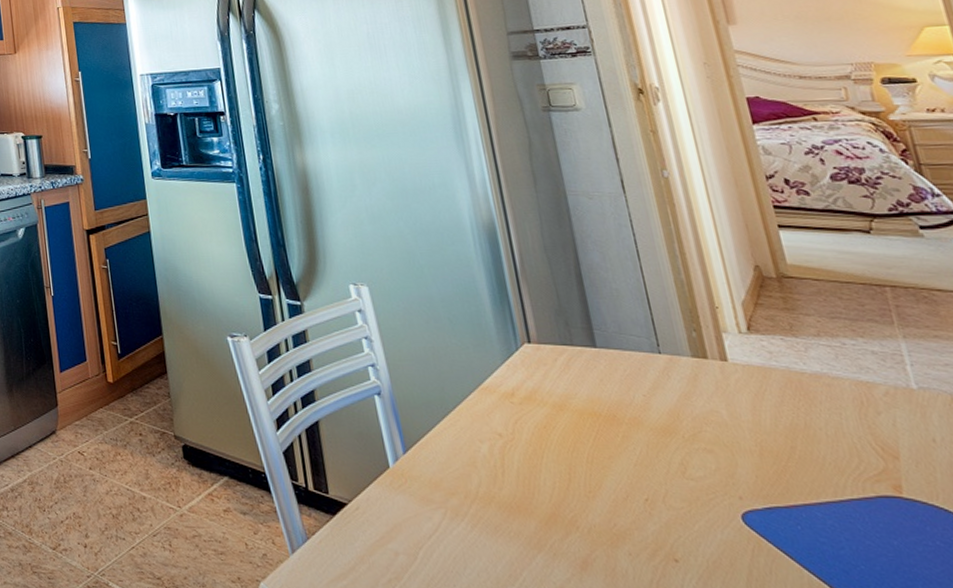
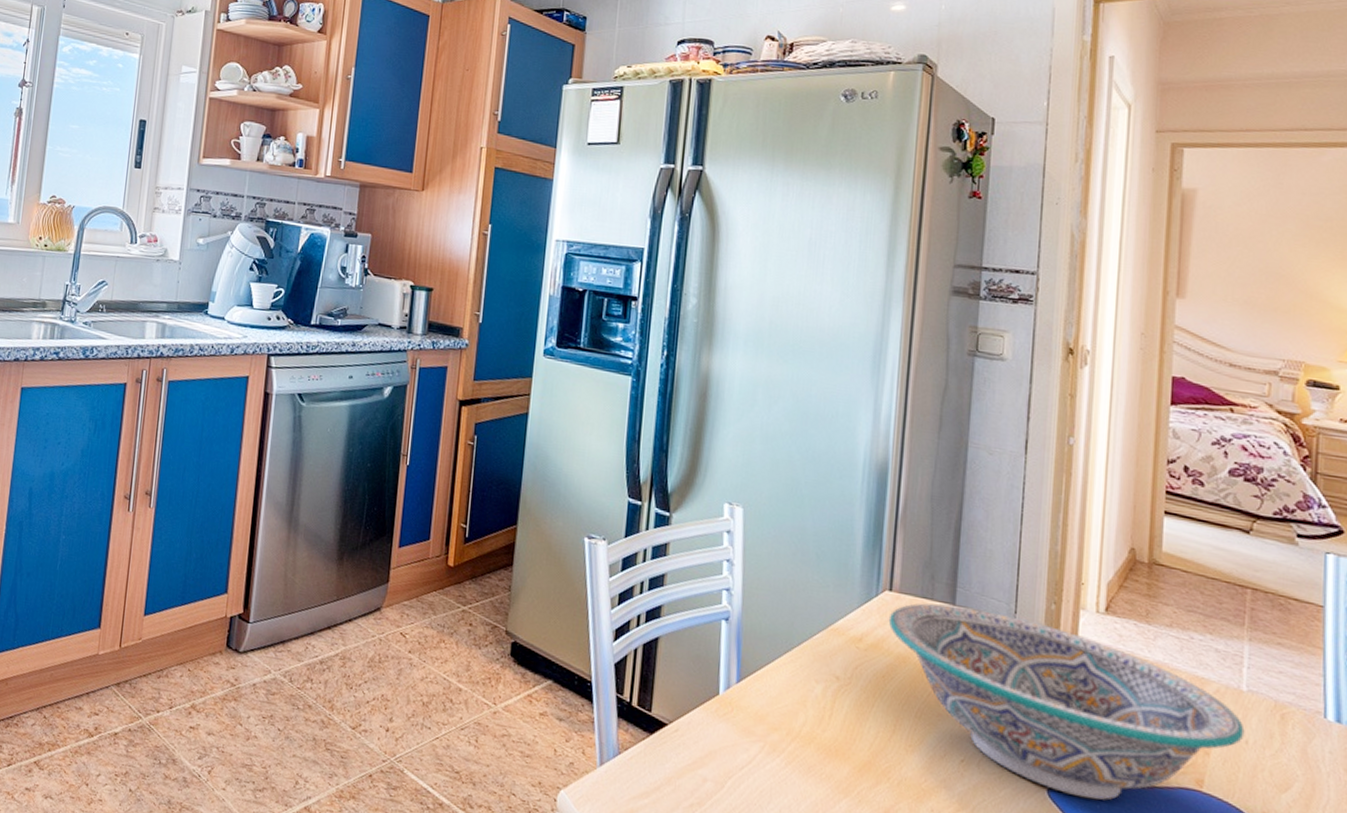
bowl: none [534,347,930,521] -> present [888,603,1245,800]

